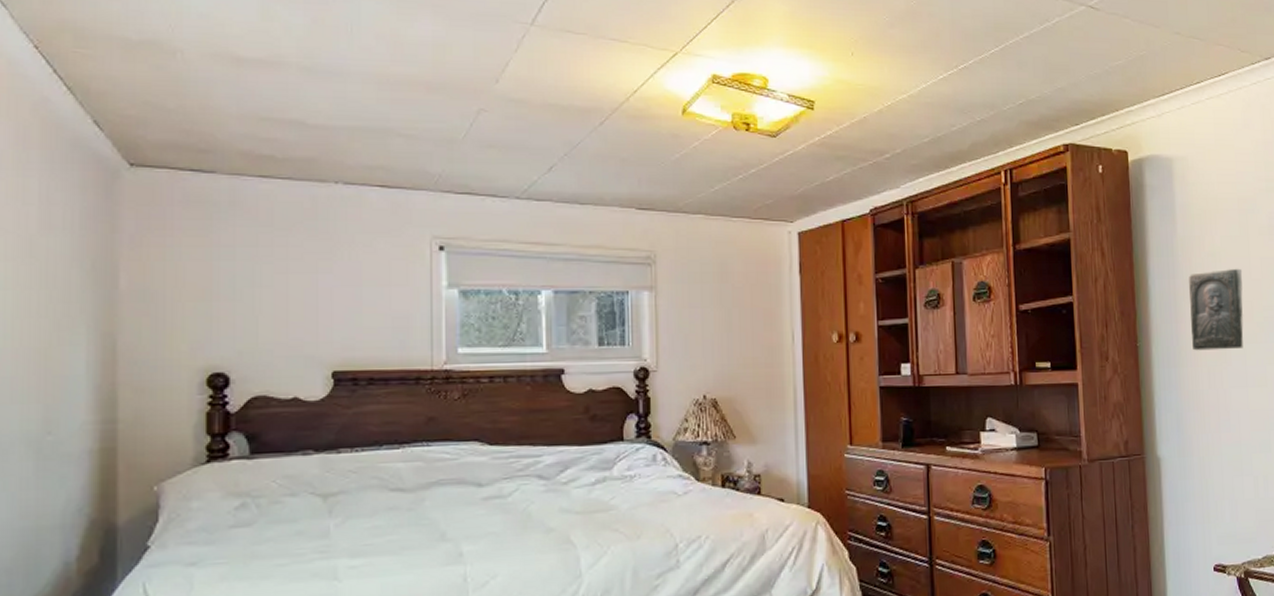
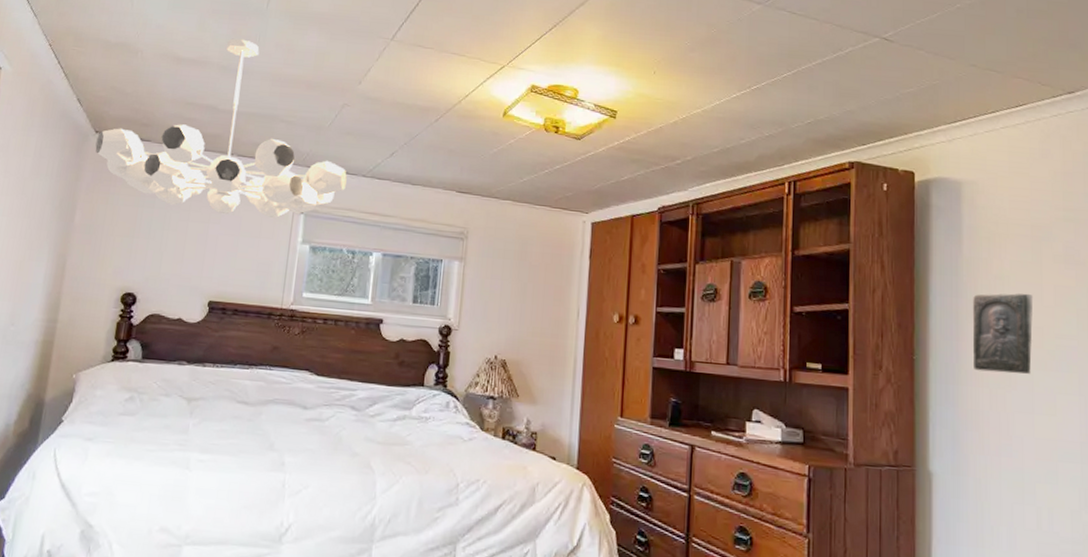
chandelier: none [133,29,496,261] -> present [95,38,347,219]

